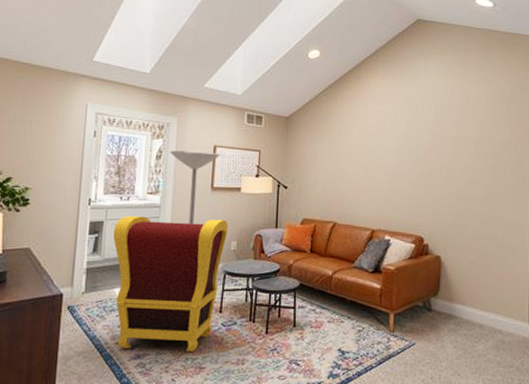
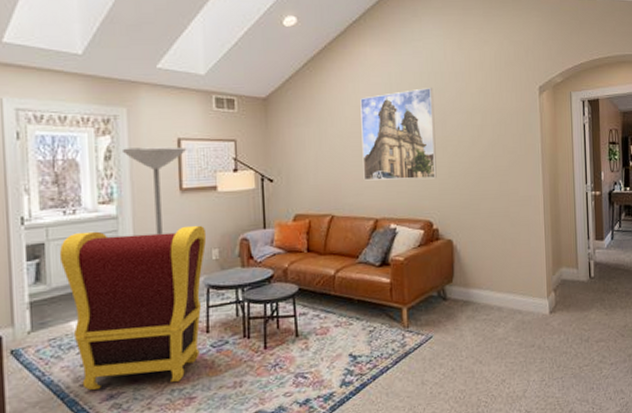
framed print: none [365,117,433,199] -> present [360,88,437,181]

